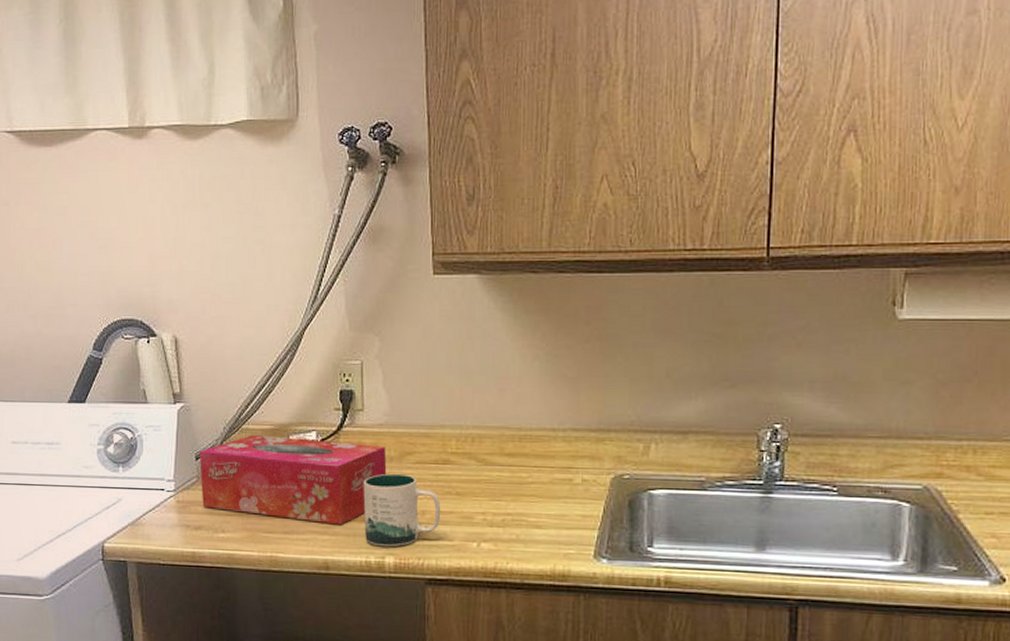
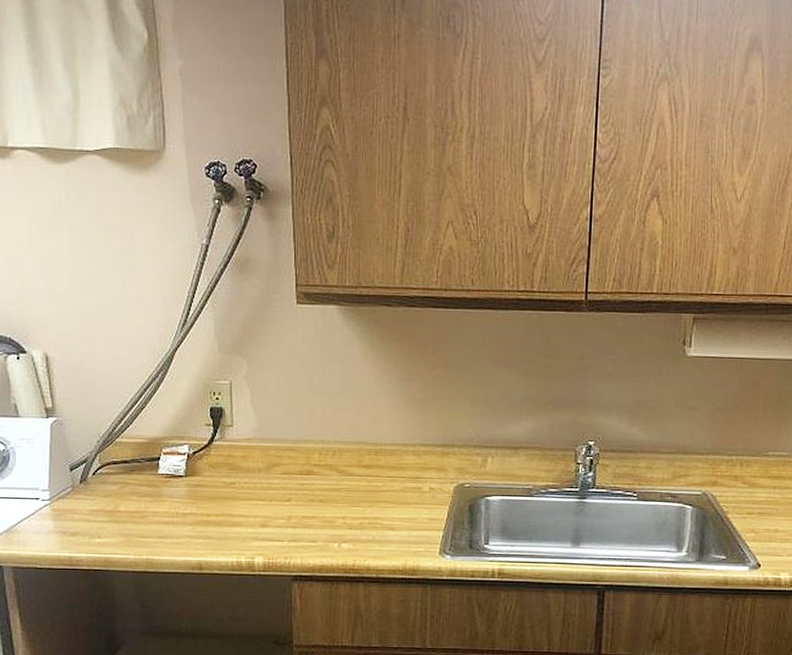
tissue box: present [198,435,387,525] -> none [73,448,255,530]
mug: present [363,473,441,547] -> none [233,483,306,549]

